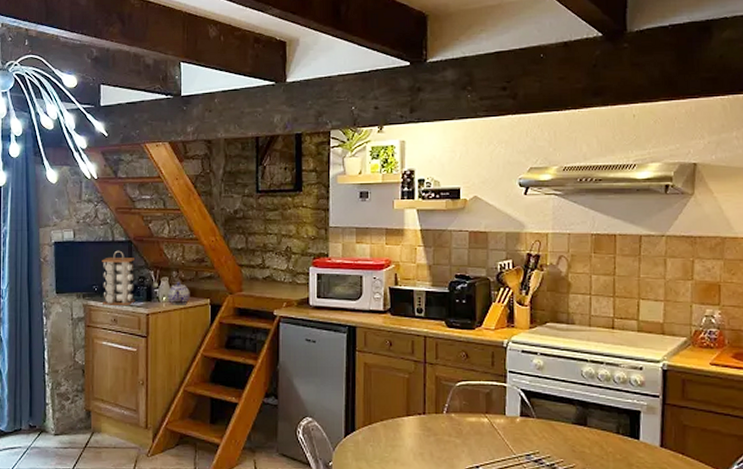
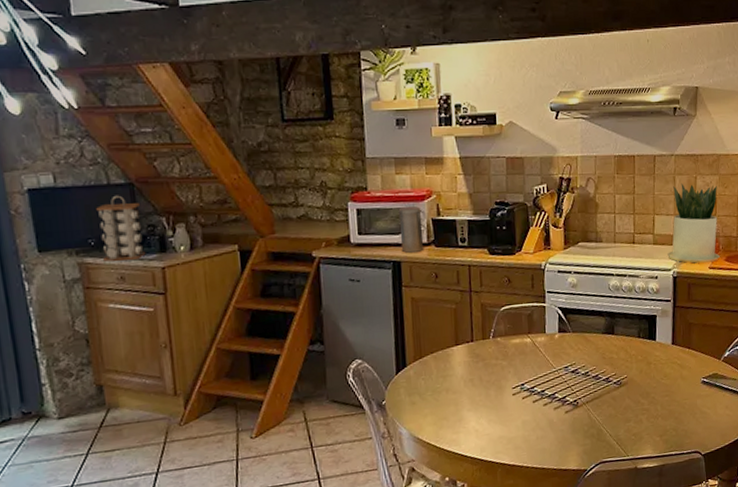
teapot: present [167,282,190,305] -> none [185,228,214,255]
canister: none [356,275,380,320] -> present [398,206,424,254]
planter: none [655,267,725,357] -> present [667,183,720,264]

